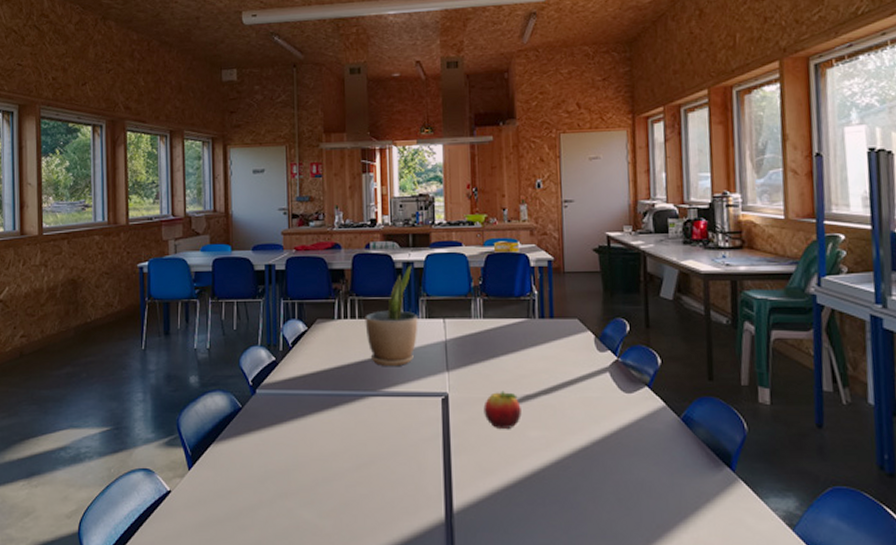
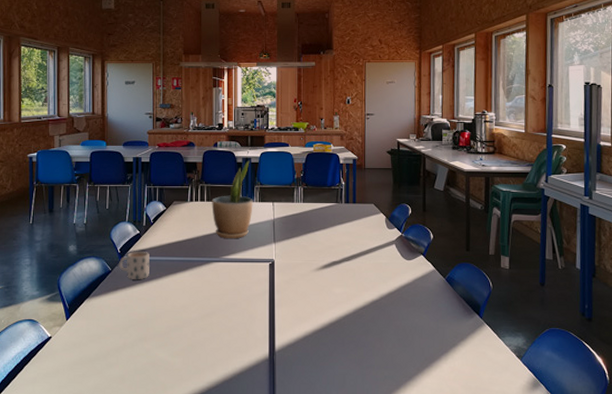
mug: none [251,382,289,419] -> present [119,251,150,279]
fruit: present [483,391,522,428] -> none [301,258,329,287]

